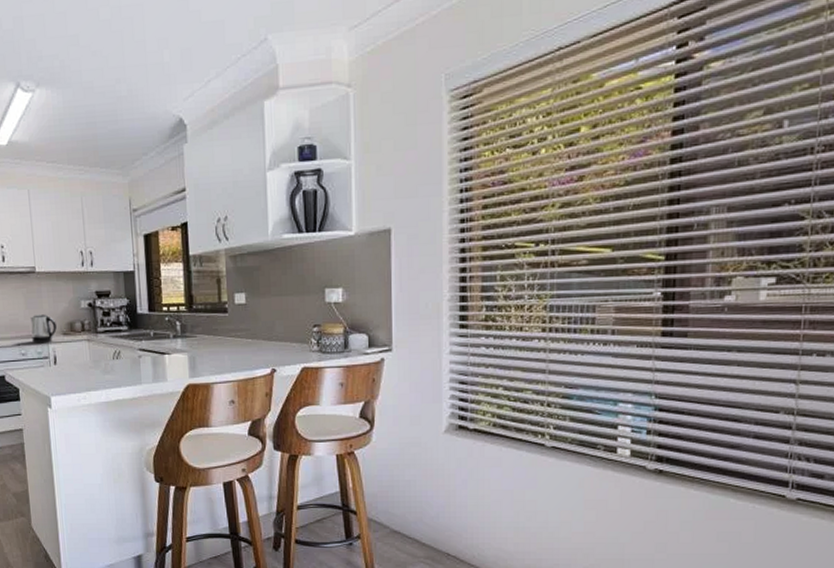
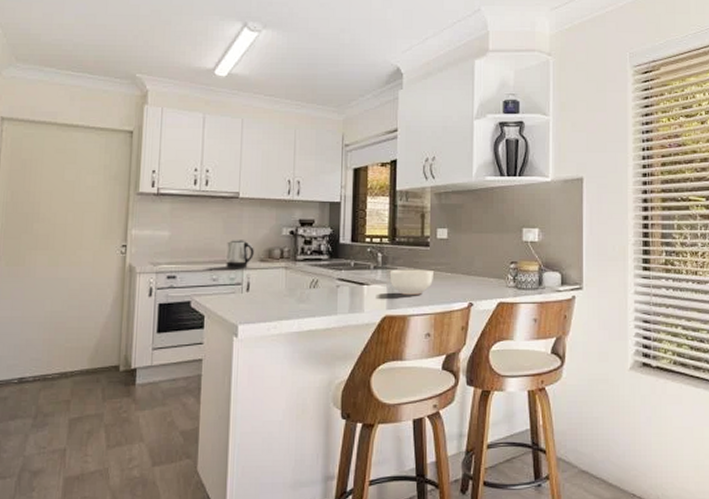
bowl: none [189,336,234,363] -> present [389,269,433,295]

